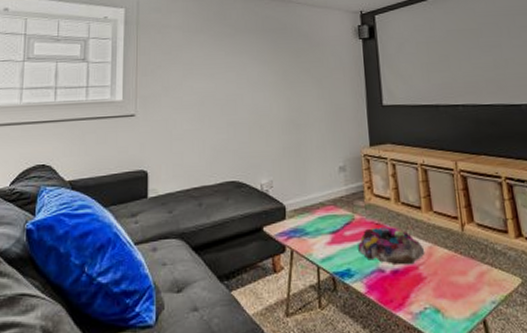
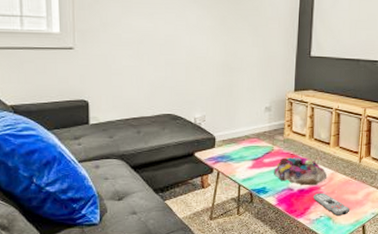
remote control: none [410,274,463,307] -> present [313,192,351,216]

